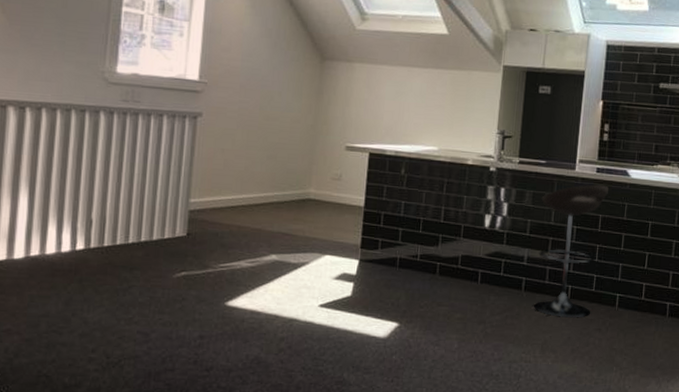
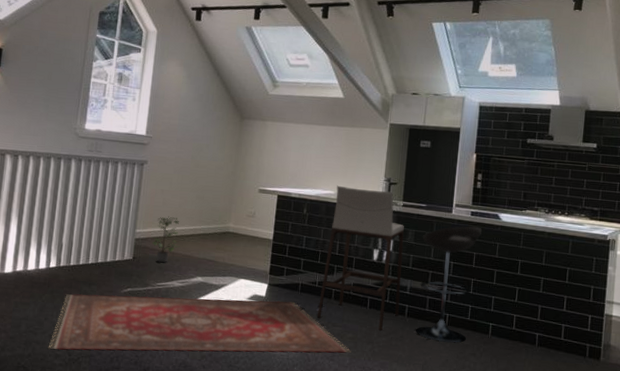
area rug: none [78,279,460,352] -> present [48,294,351,353]
potted plant: none [212,181,248,240] -> present [152,216,180,264]
bar stool: none [418,140,521,309] -> present [316,185,404,332]

